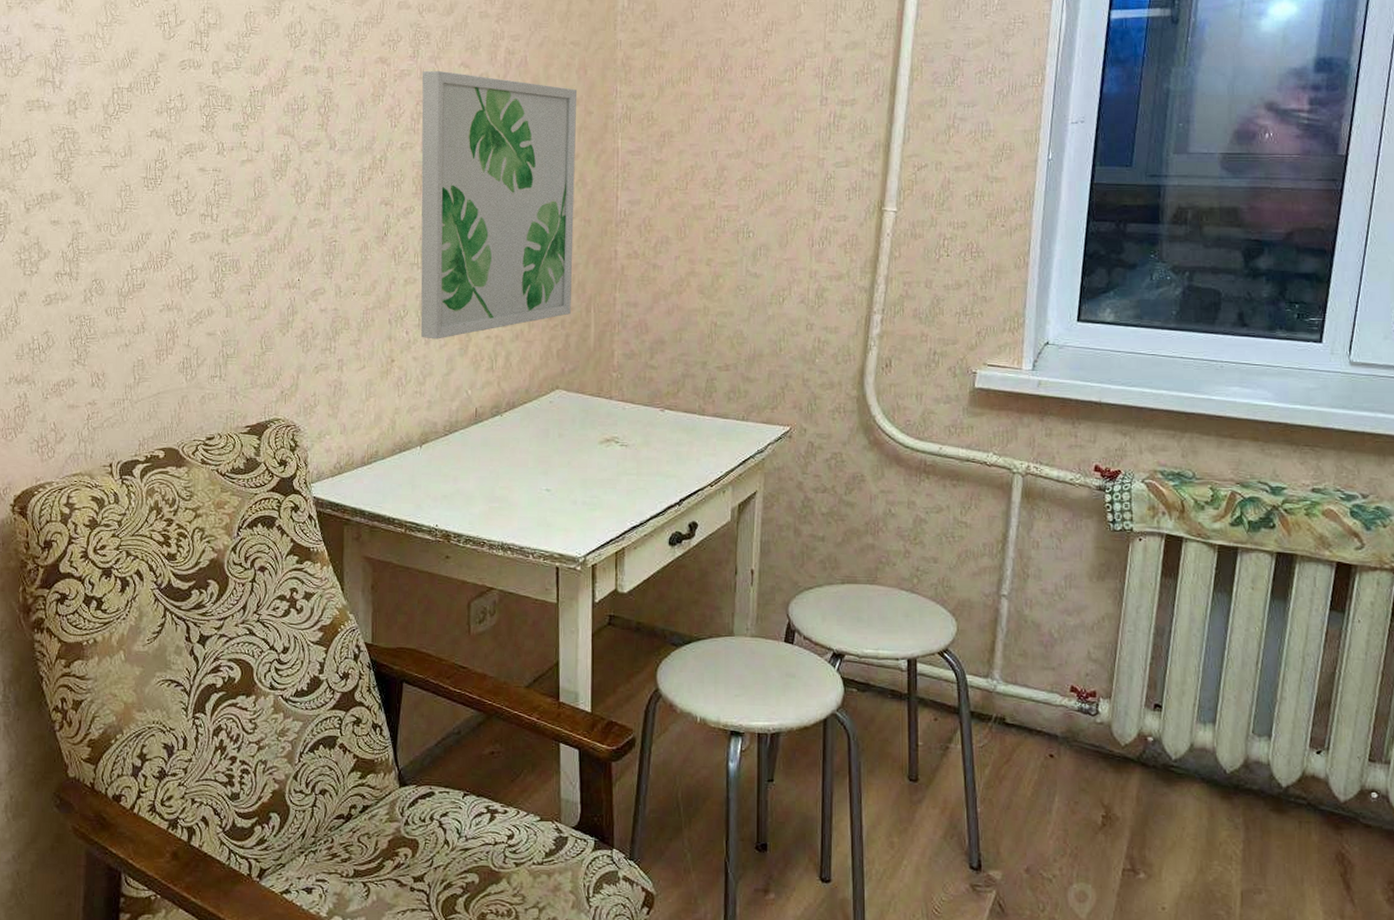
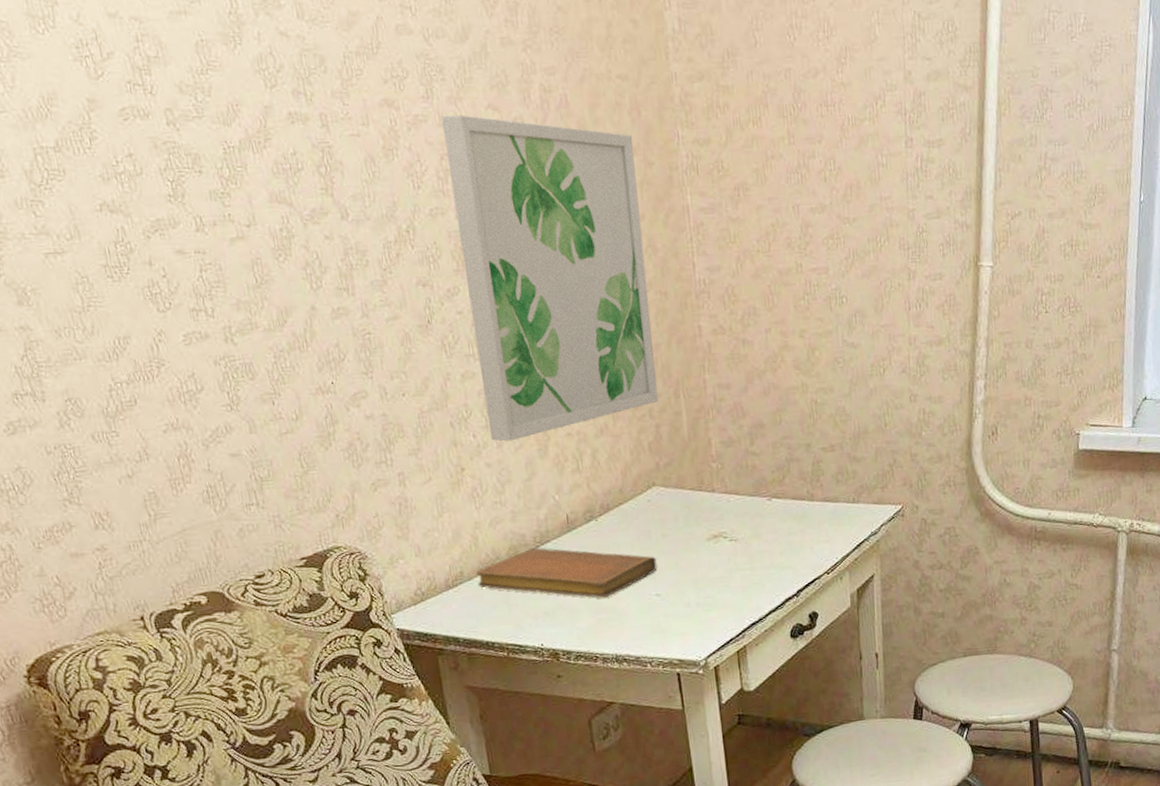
notebook: none [389,436,551,488] -> present [475,548,657,598]

